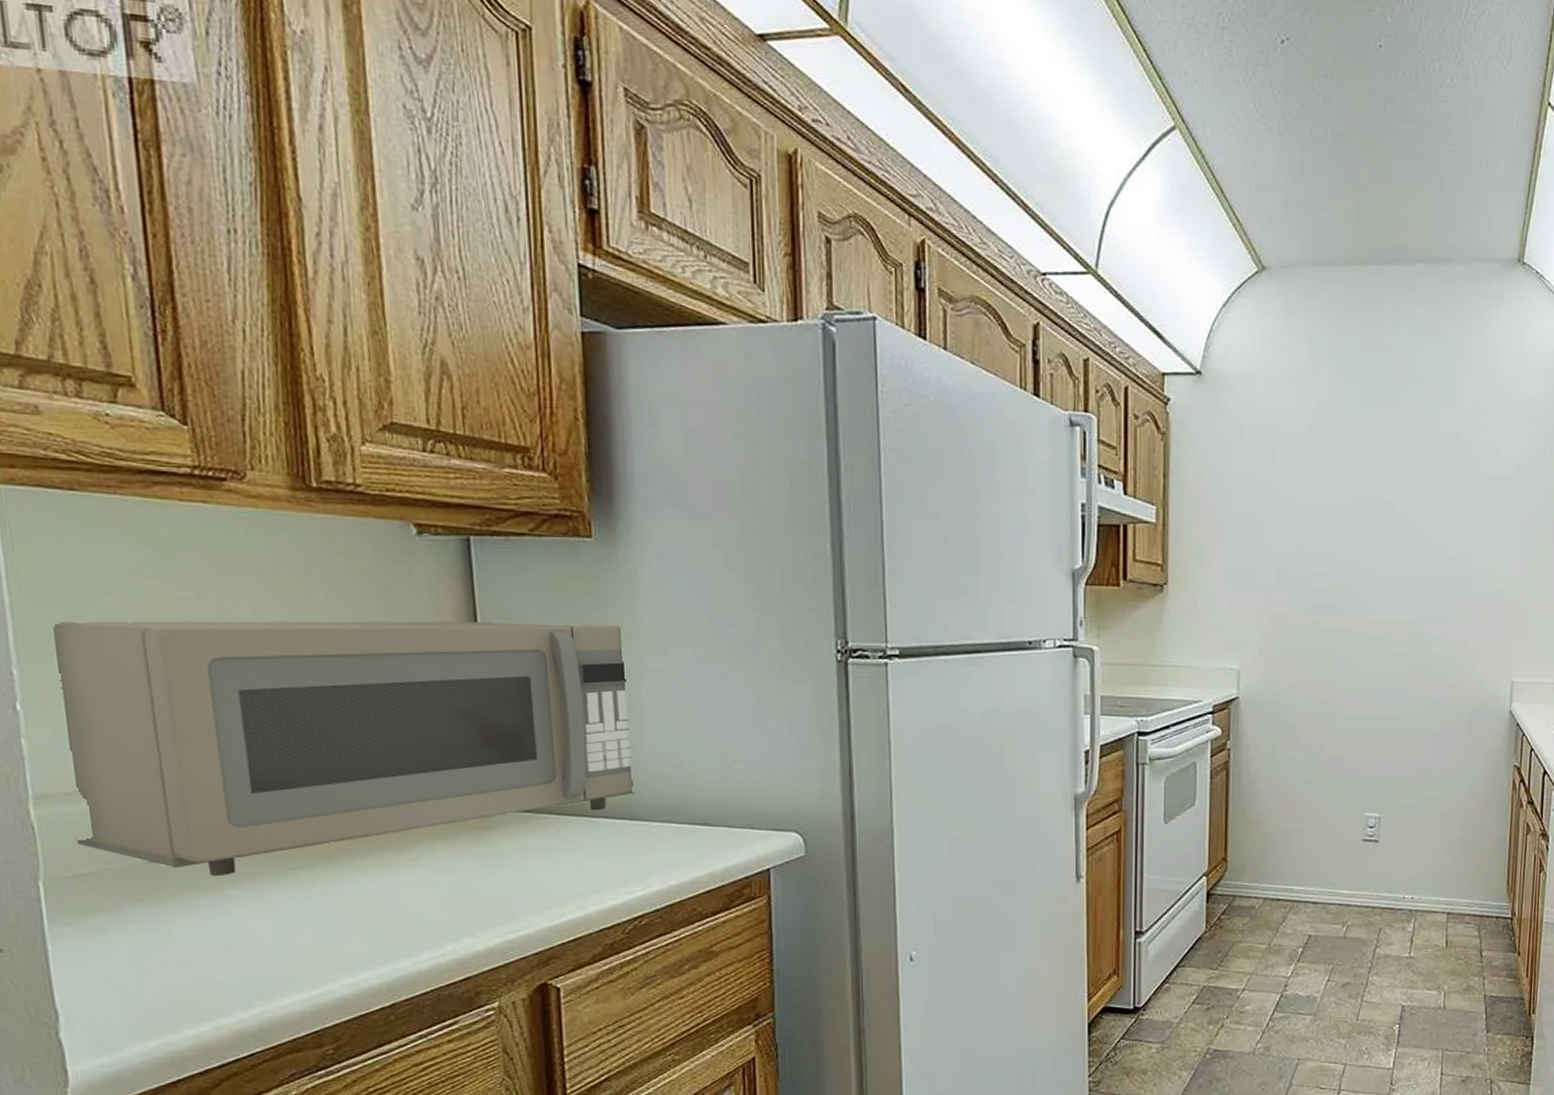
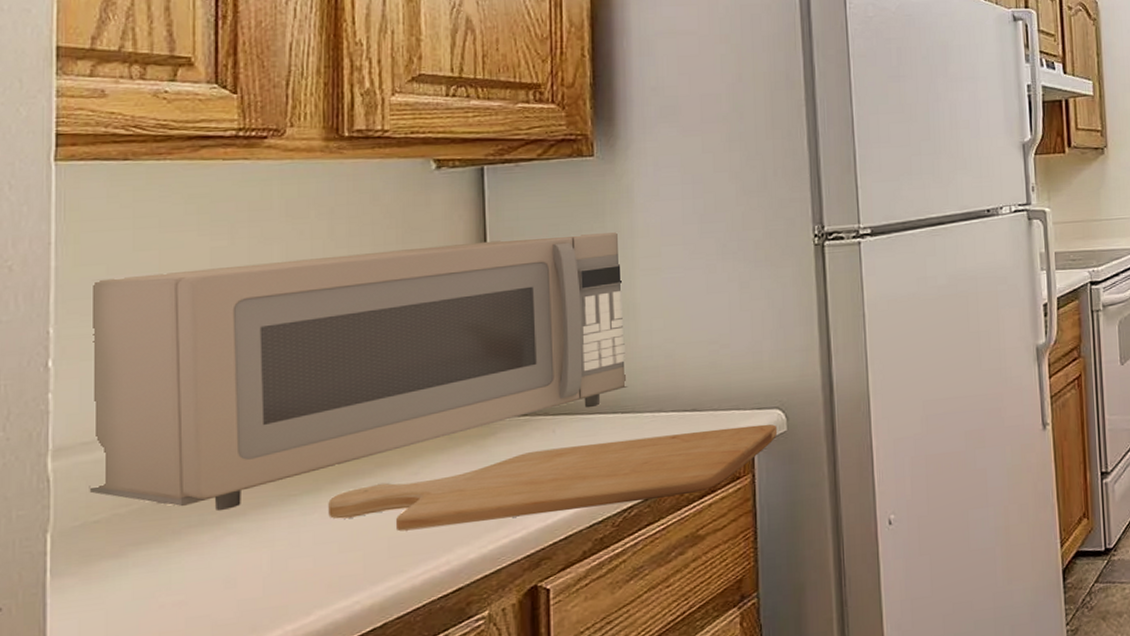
chopping board: none [326,846,795,916] -> present [328,424,778,532]

